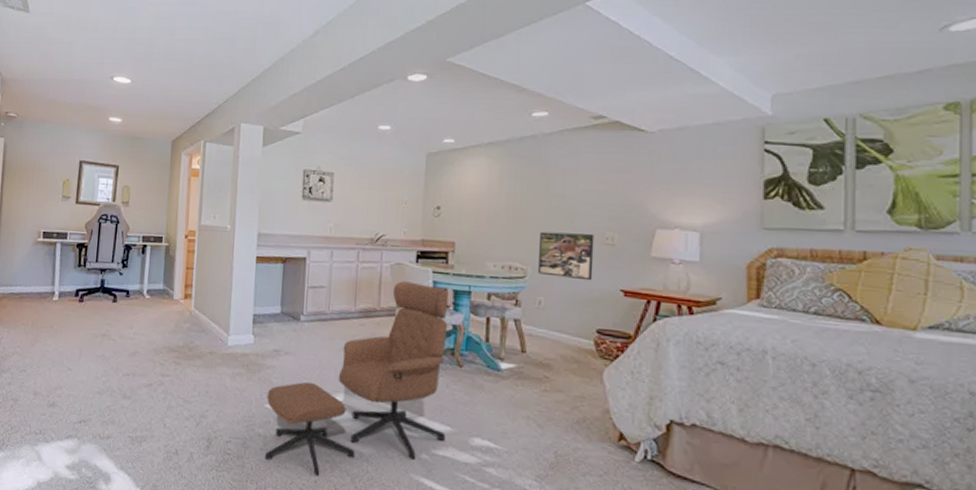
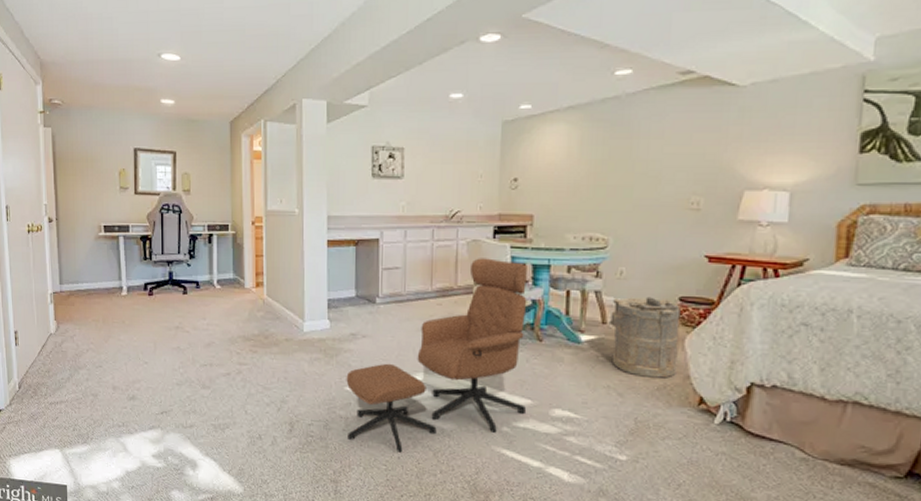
laundry hamper: none [528,327,599,411] -> present [609,296,681,378]
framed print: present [538,231,595,281] -> none [620,199,679,248]

